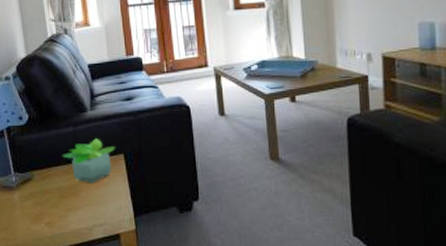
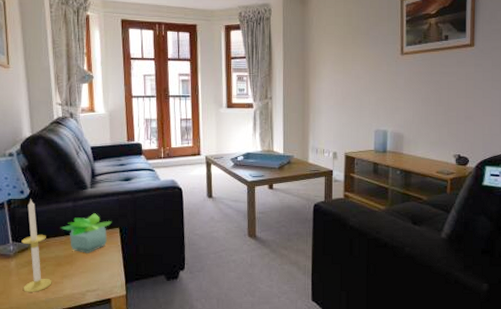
candle: none [23,125,57,227] -> present [21,199,52,292]

